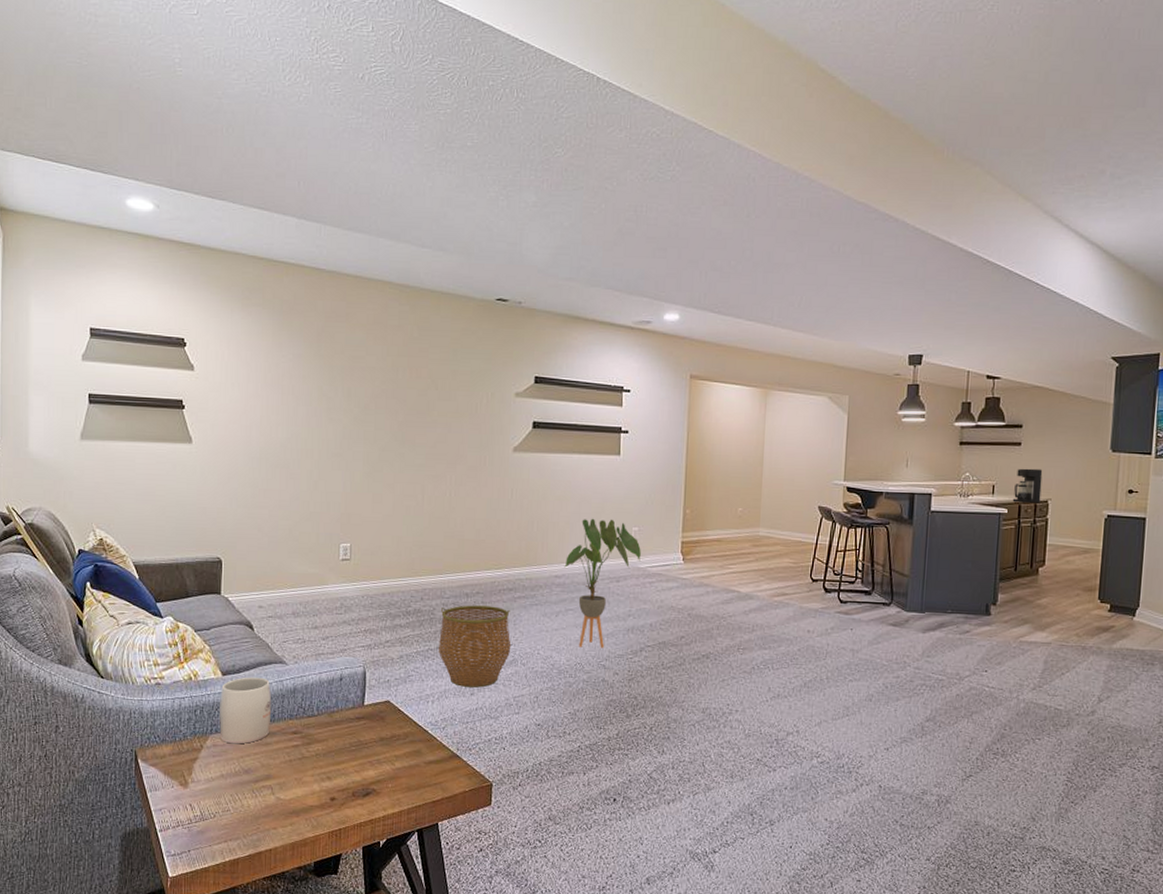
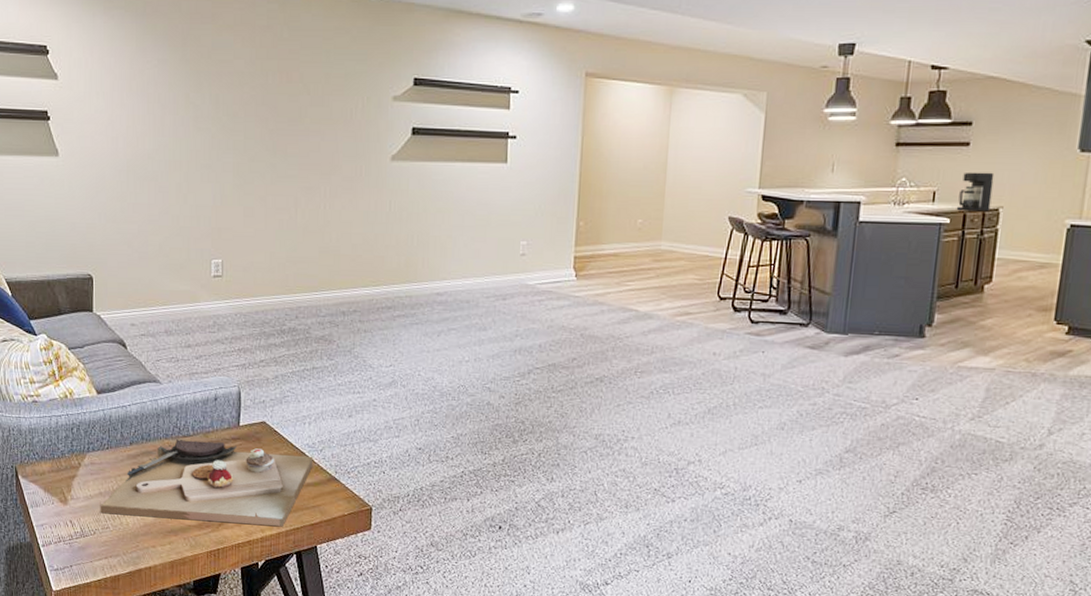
mug: present [219,677,272,744] -> none [96,395,147,463]
decorative tray: none [221,718,436,804] -> present [100,438,313,526]
basket: present [438,605,511,688] -> none [314,324,391,410]
house plant: present [564,518,641,648] -> none [446,231,530,370]

